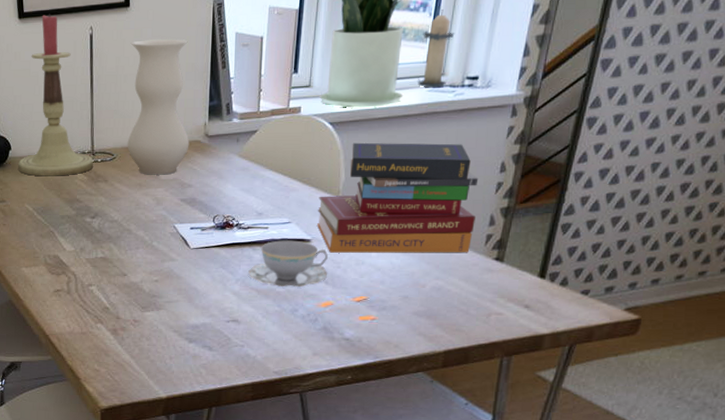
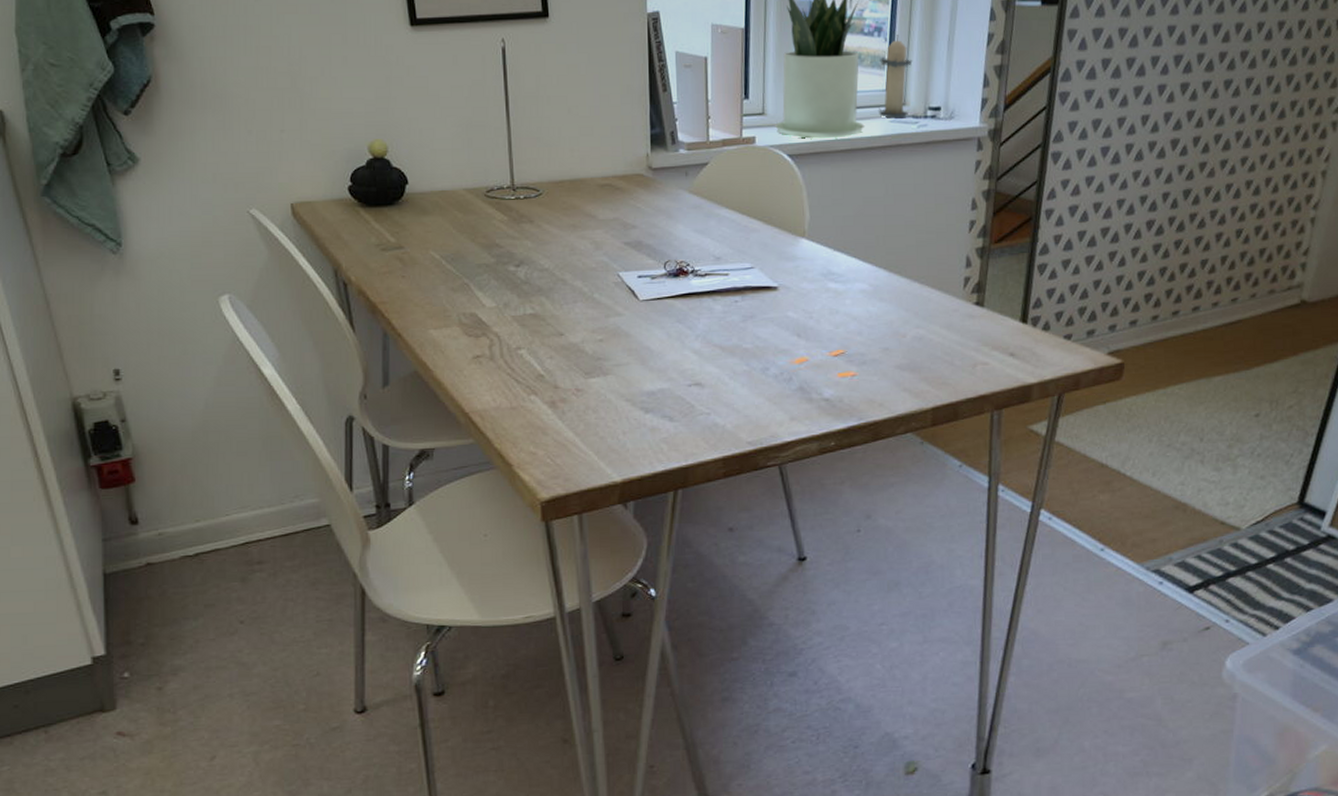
candlestick: present [18,13,94,177] -> none [418,21,515,217]
vase: present [127,39,190,175] -> none [552,56,630,214]
teacup: present [248,240,328,287] -> none [709,288,800,342]
books: present [316,142,479,253] -> none [782,177,951,301]

